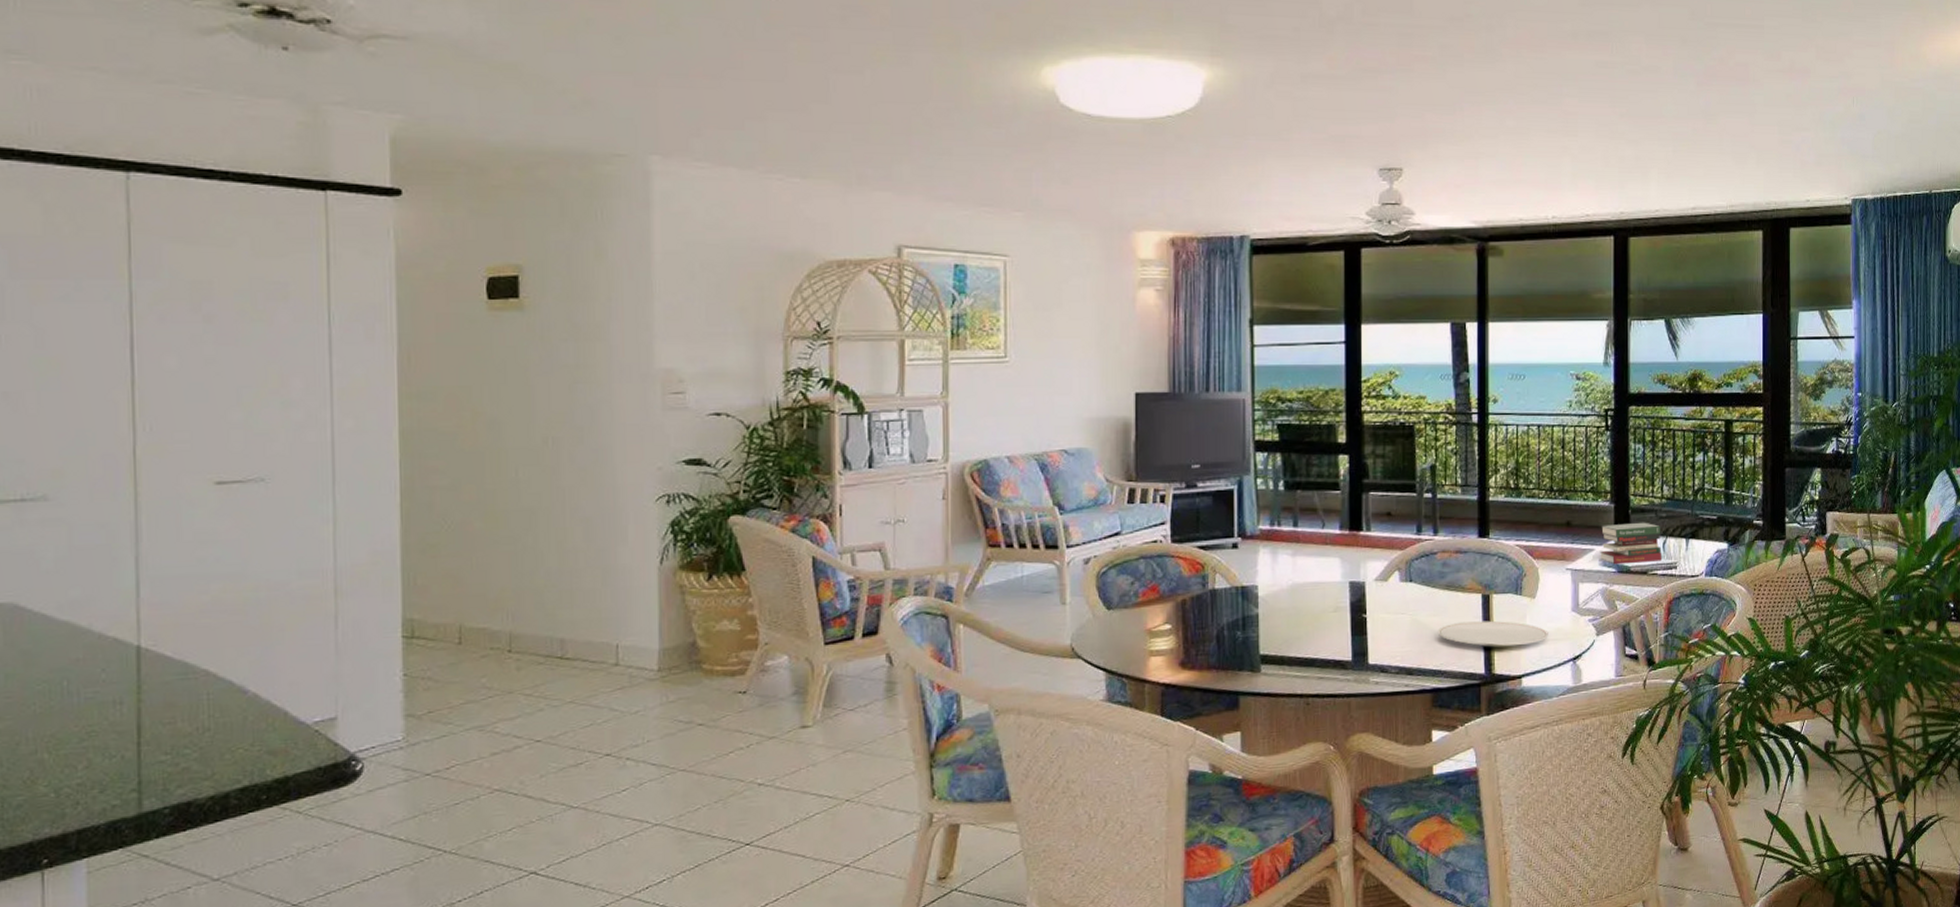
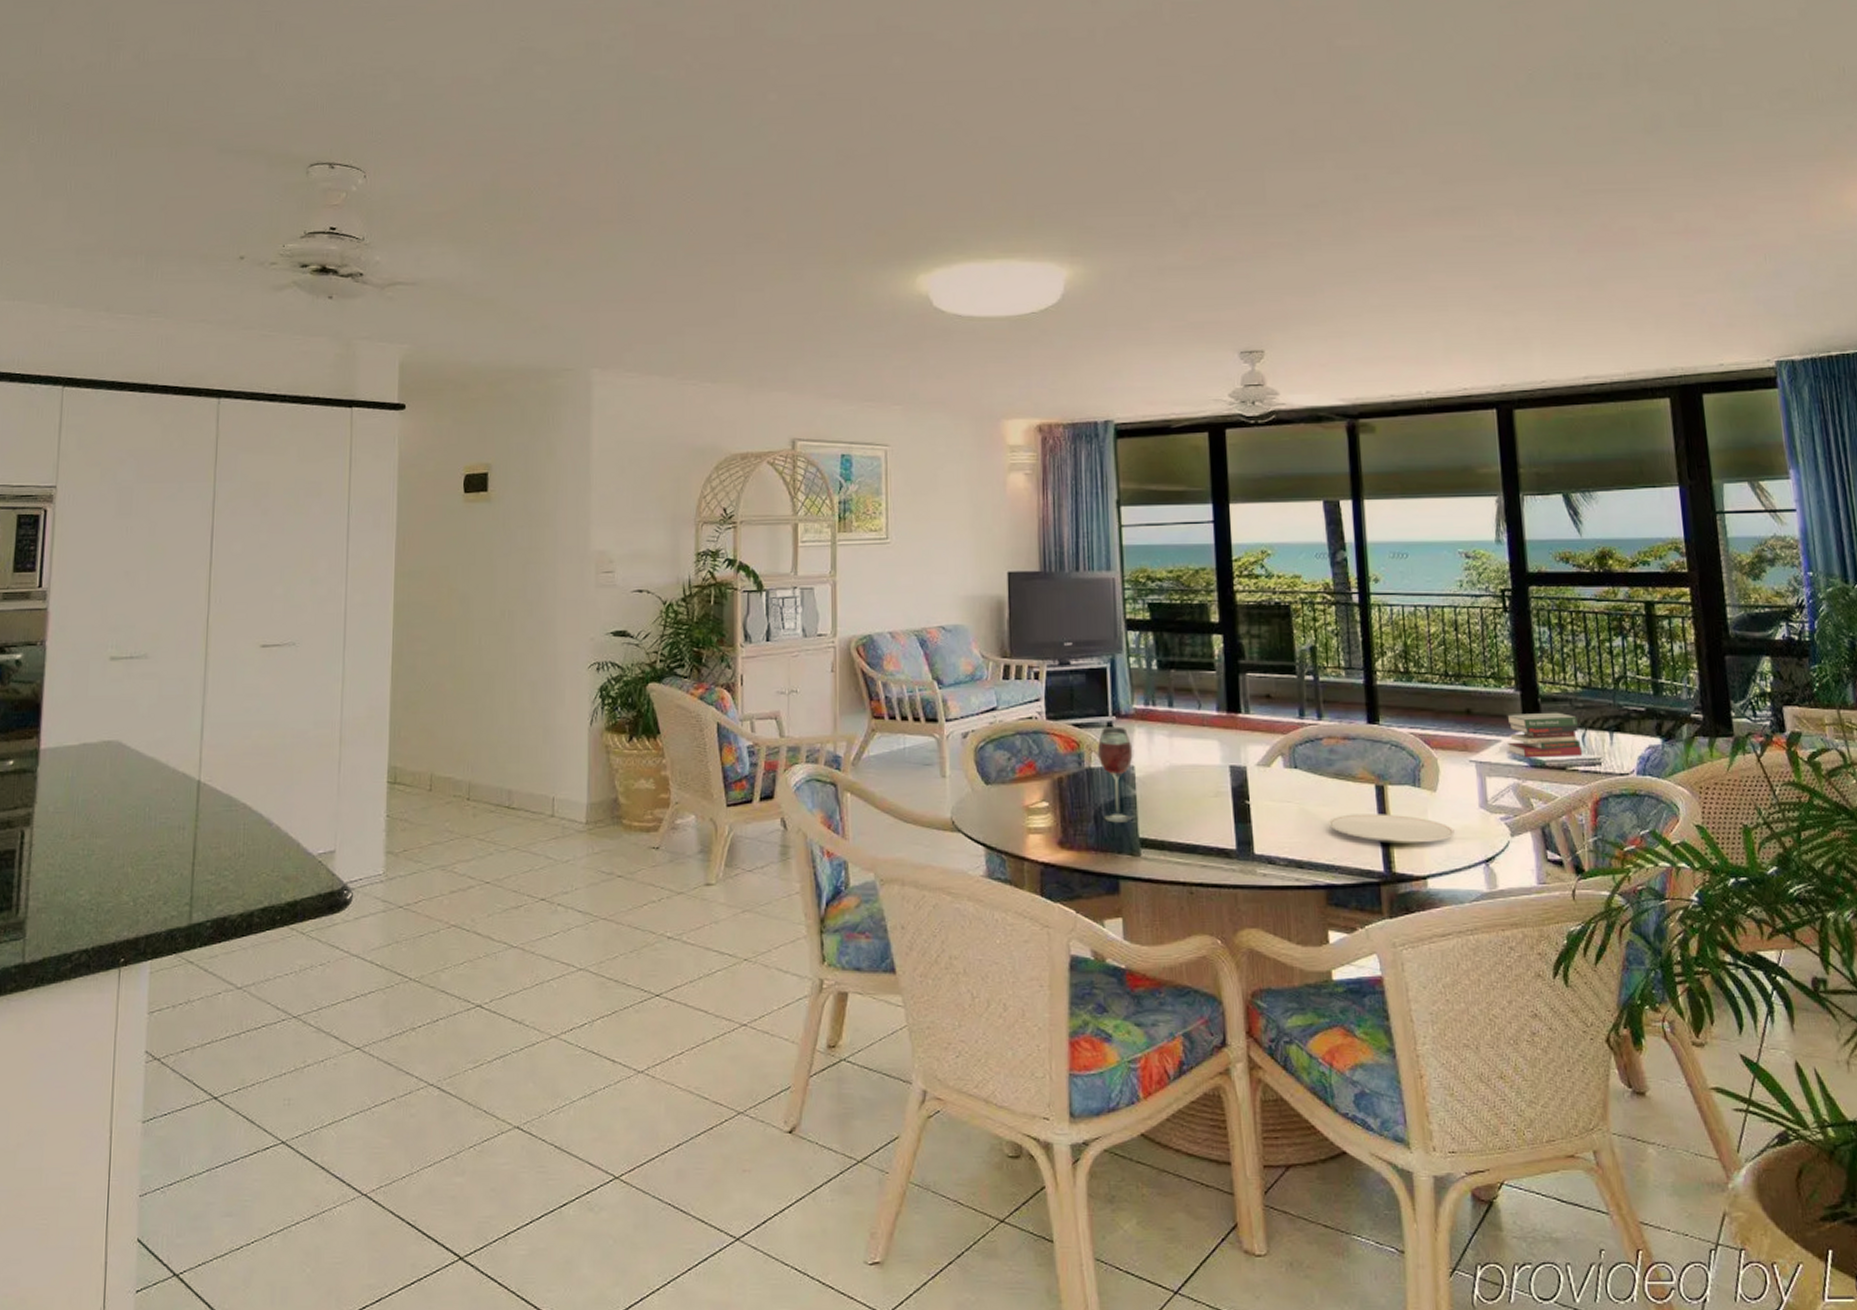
wineglass: none [1223,547,1257,642] -> present [1098,726,1133,823]

